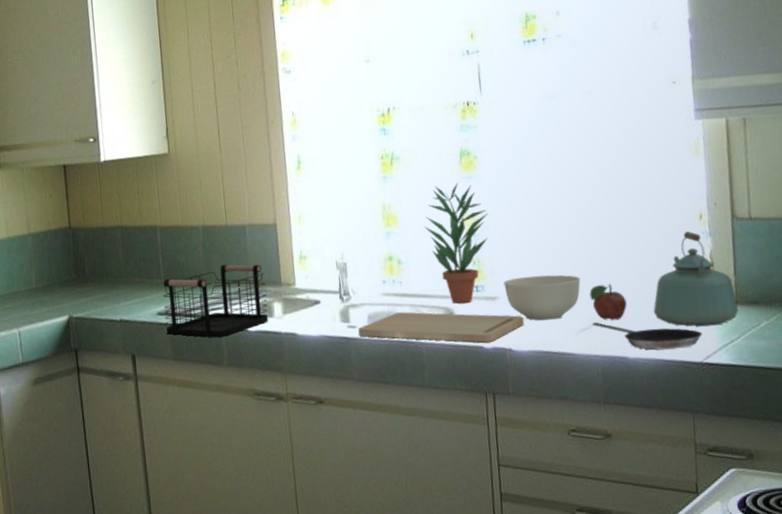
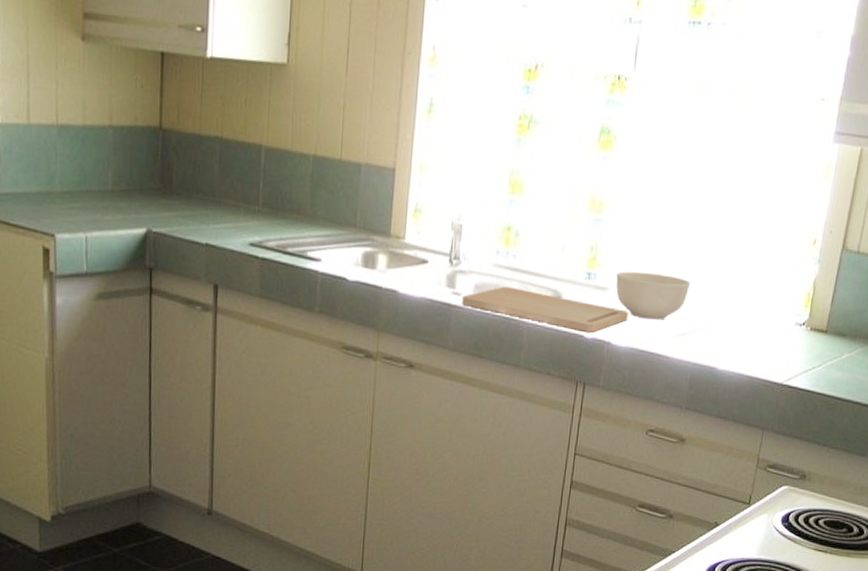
dish rack: present [162,264,268,338] -> none [256,202,374,282]
potted plant: present [424,182,488,304] -> none [549,160,615,289]
fruit: present [589,284,627,321] -> none [695,293,728,331]
frying pan: present [592,322,703,350] -> none [691,329,789,368]
kettle: present [653,230,738,327] -> none [750,253,828,350]

